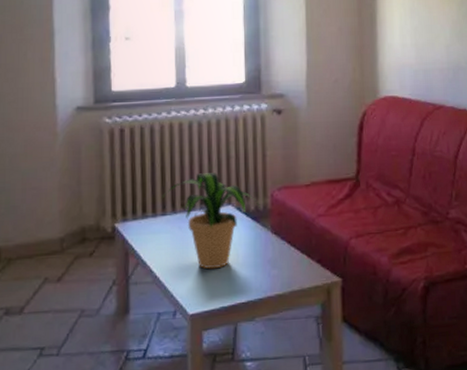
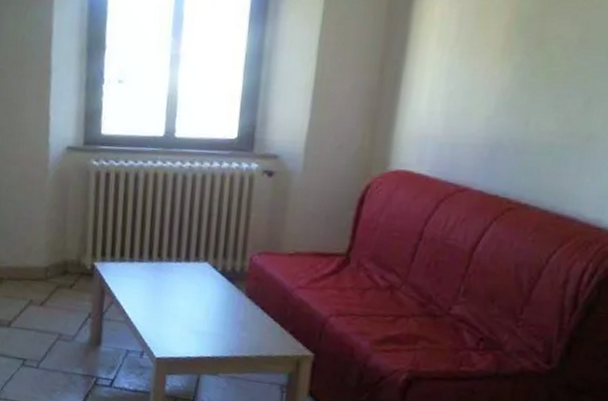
potted plant: present [163,173,261,269] -> none [141,226,238,321]

